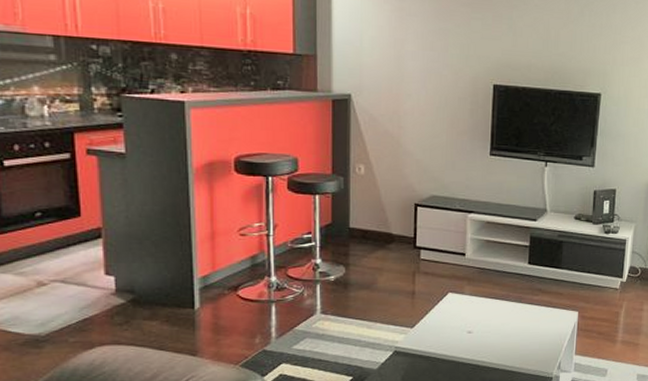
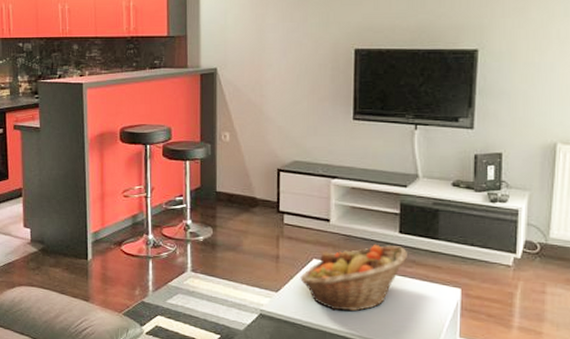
fruit basket: none [435,276,535,341] -> present [300,245,407,312]

